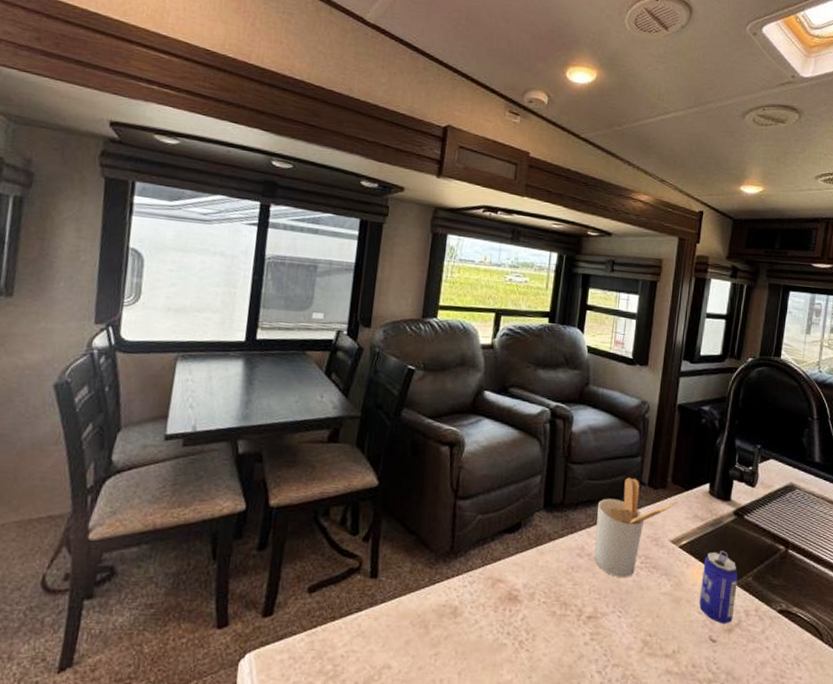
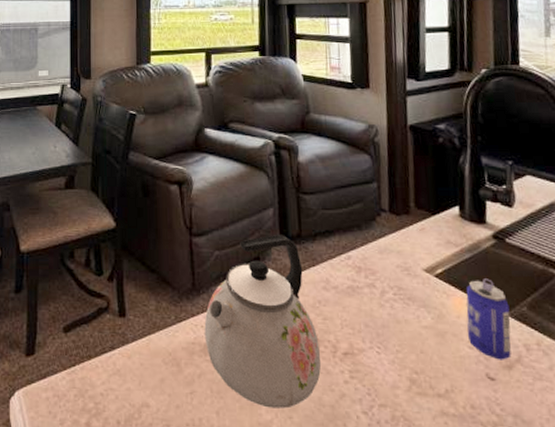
kettle: none [456,502,567,669] -> present [204,235,321,409]
utensil holder: present [594,477,673,577] -> none [337,205,421,310]

